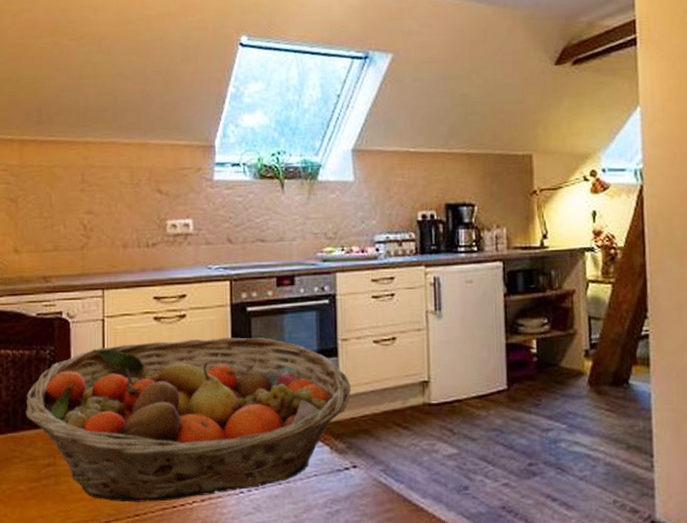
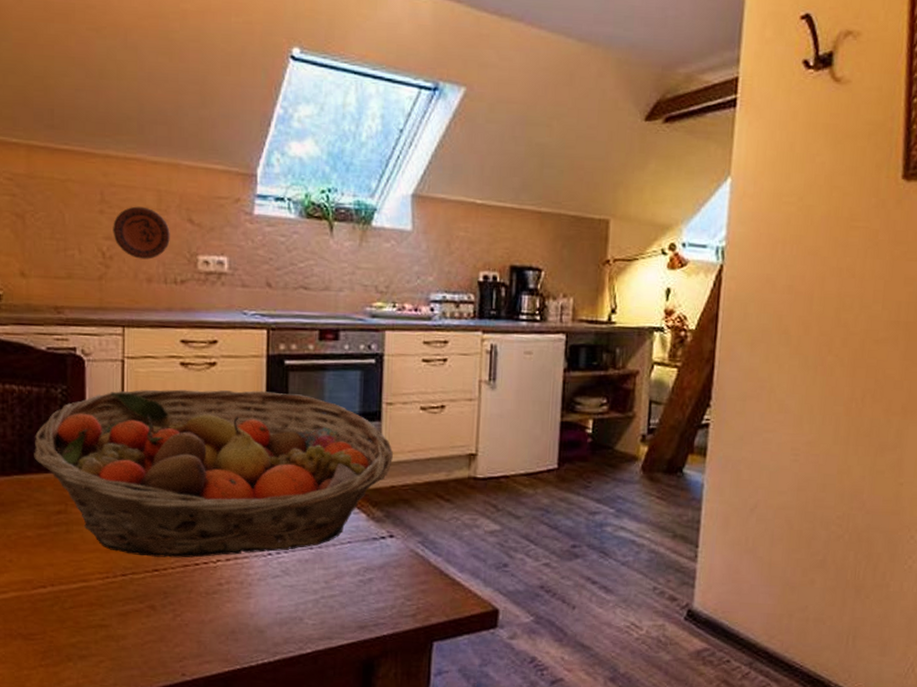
decorative plate: none [92,182,142,228] -> present [113,206,170,260]

